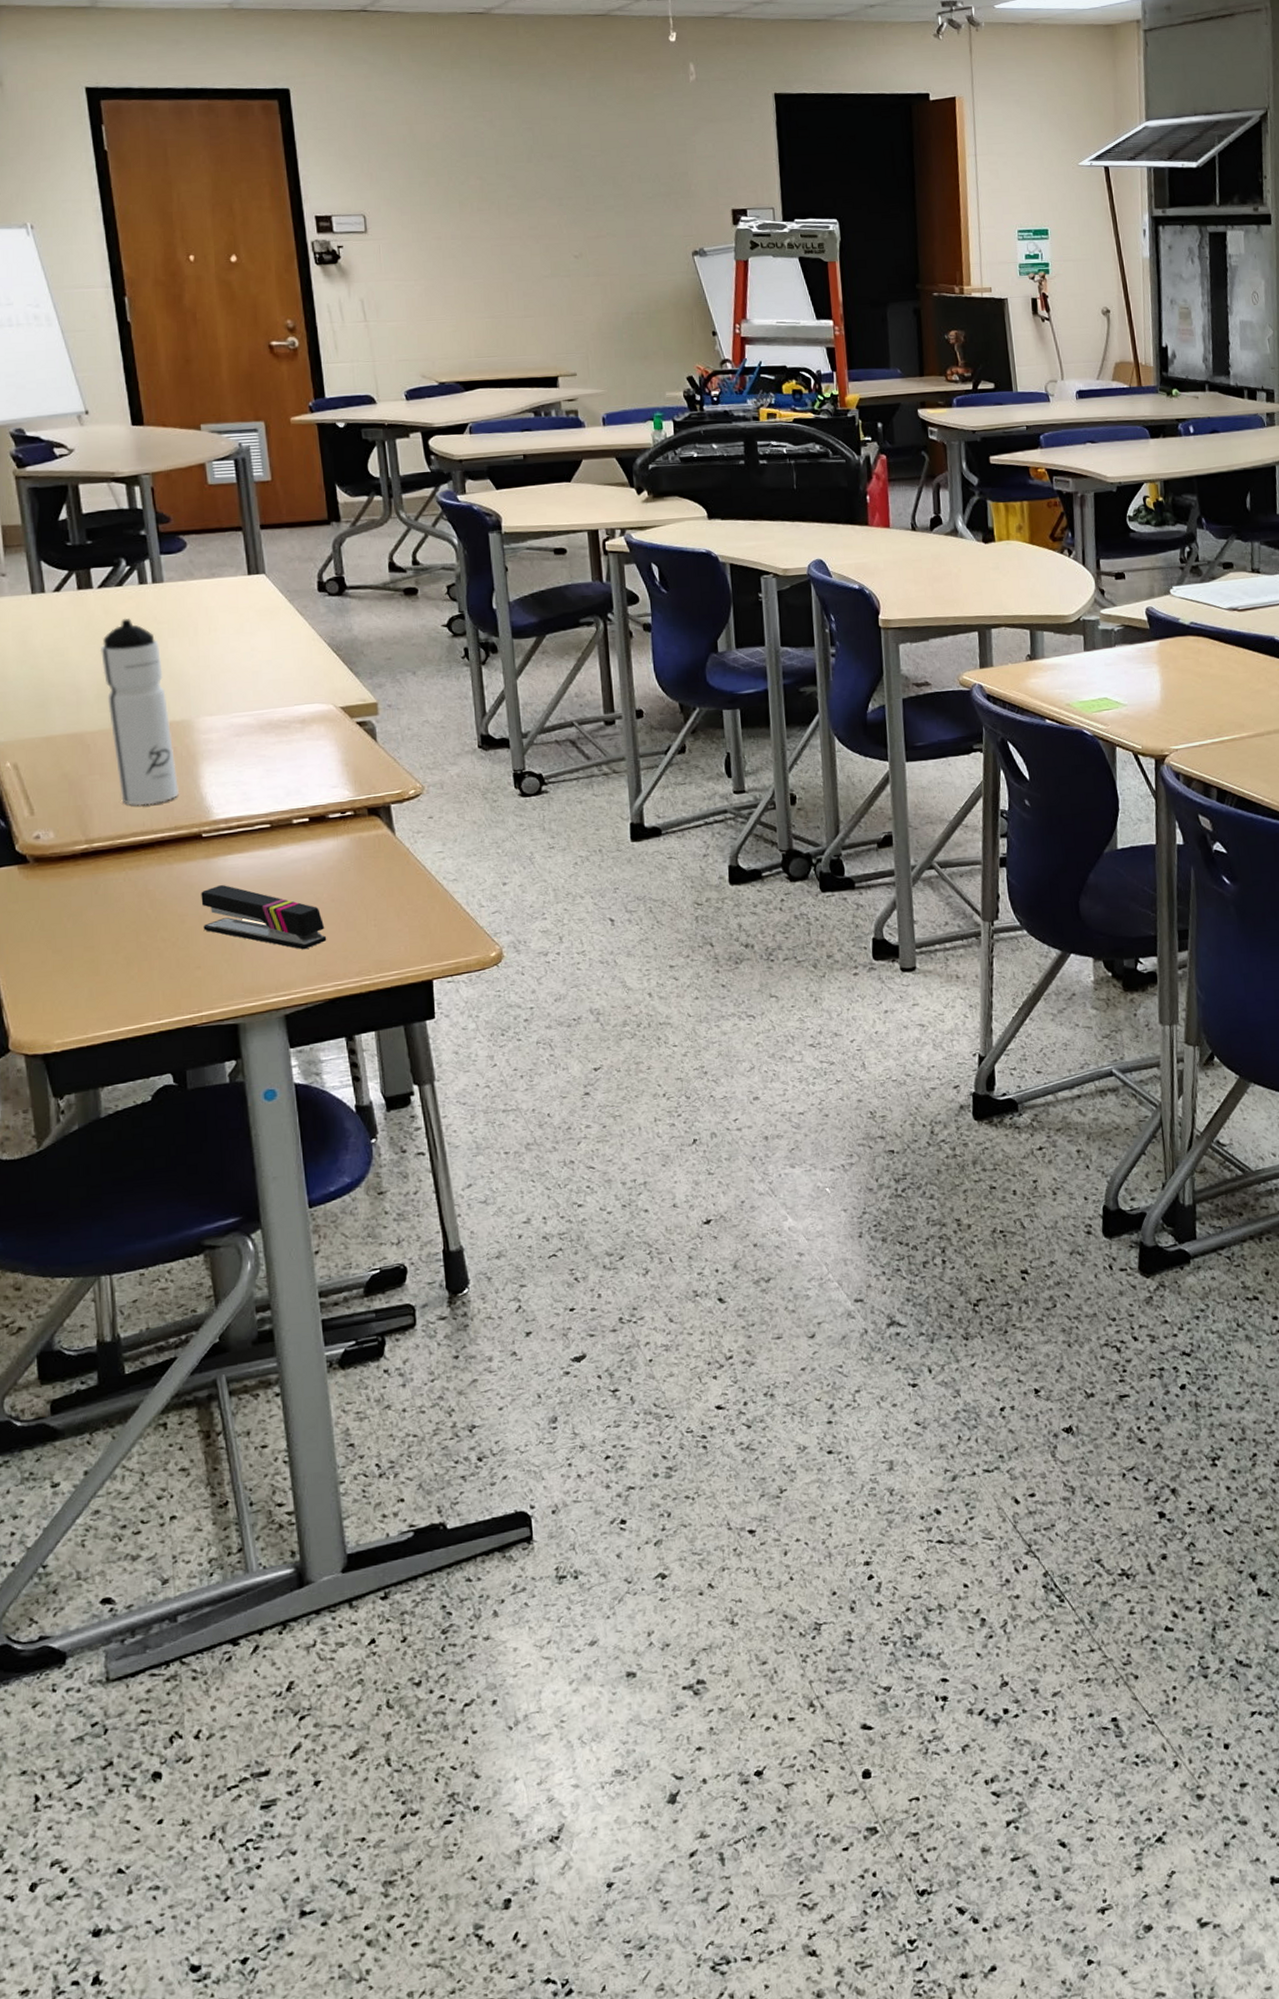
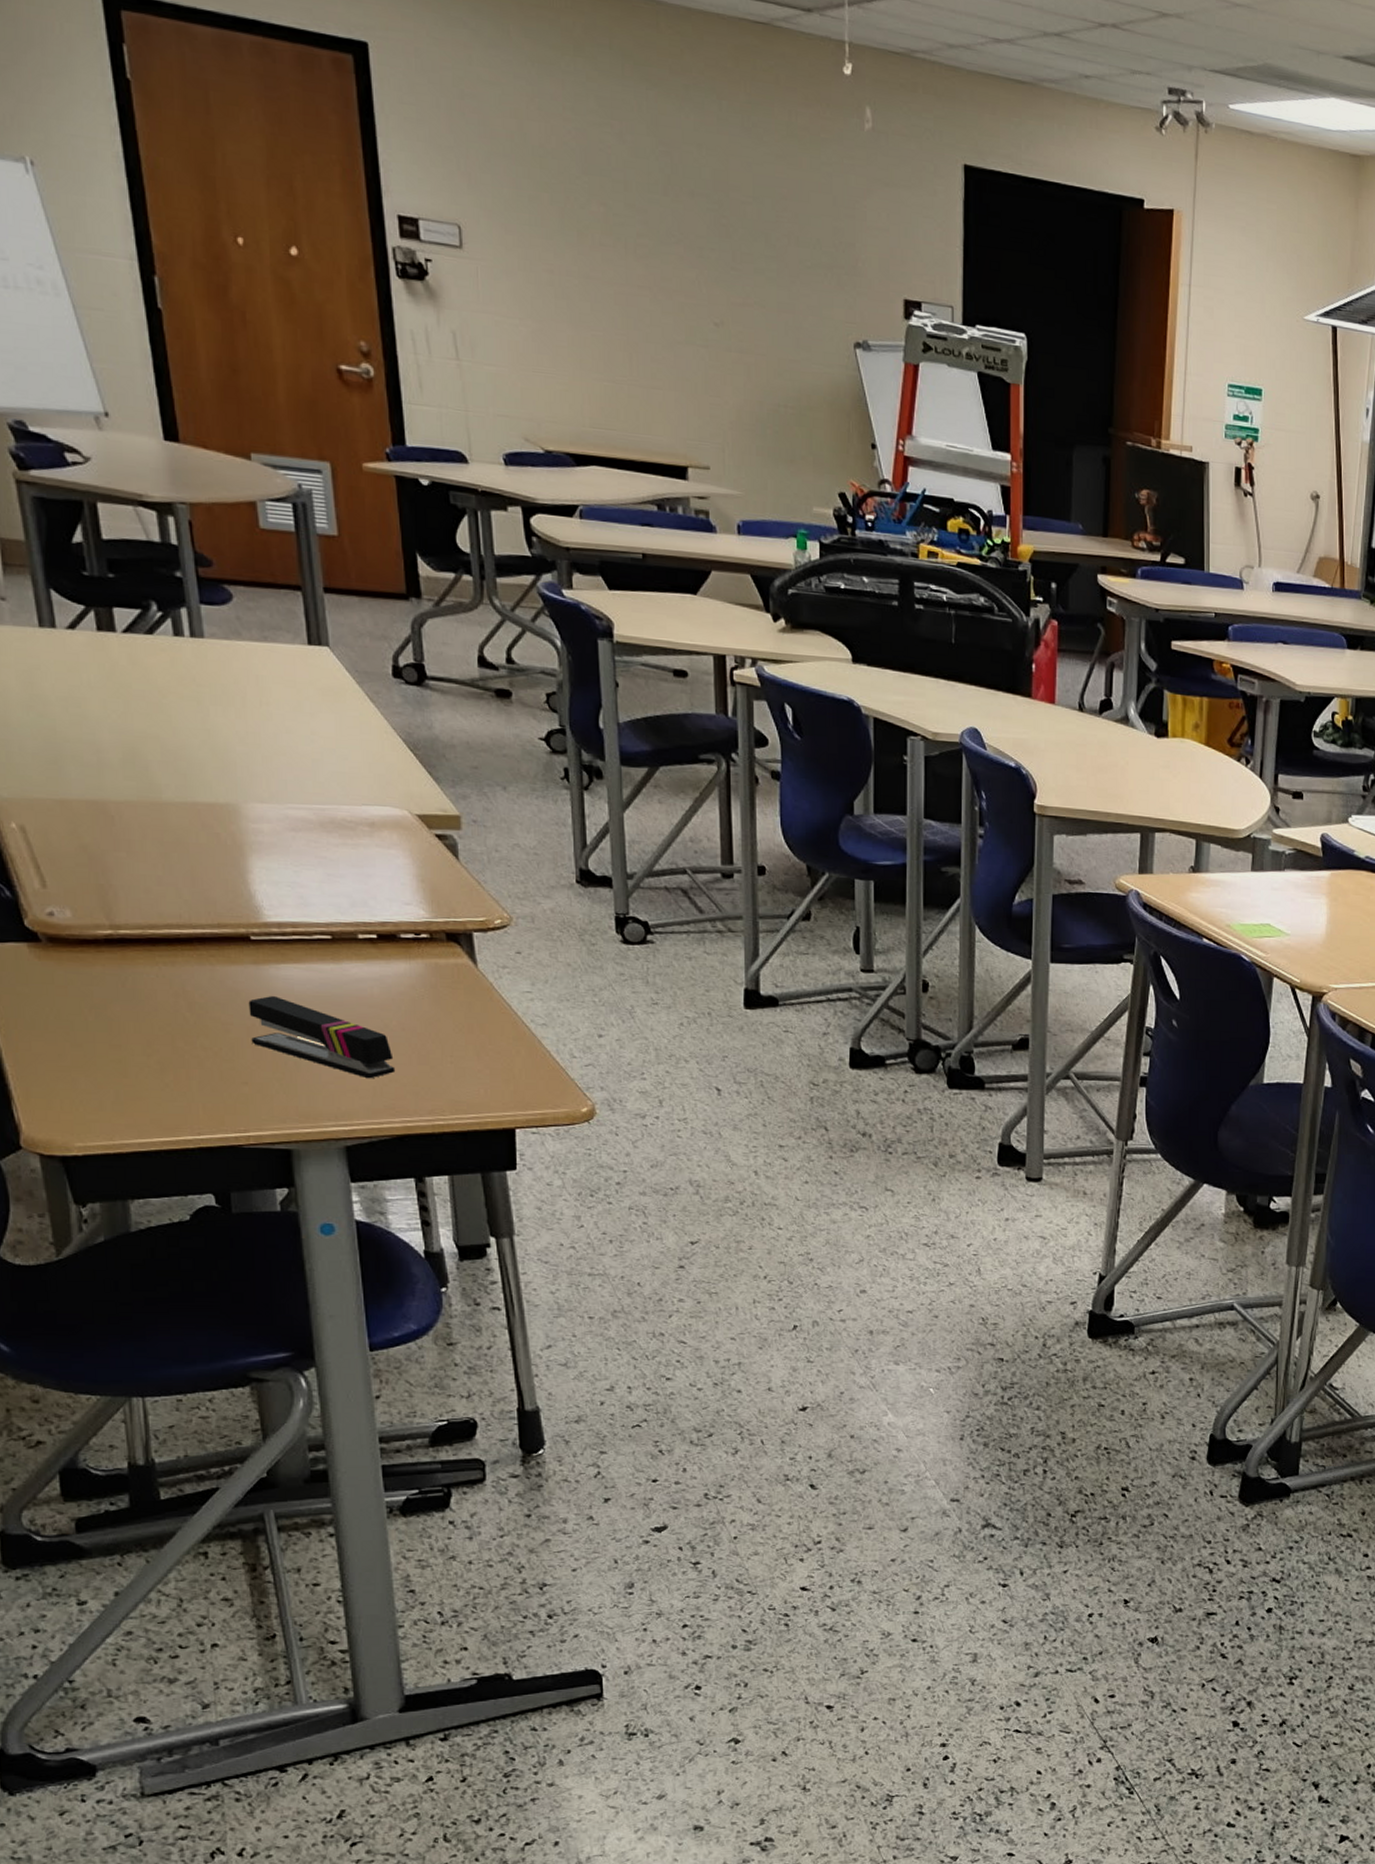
water bottle: present [99,618,180,806] -> none [125,673,224,895]

